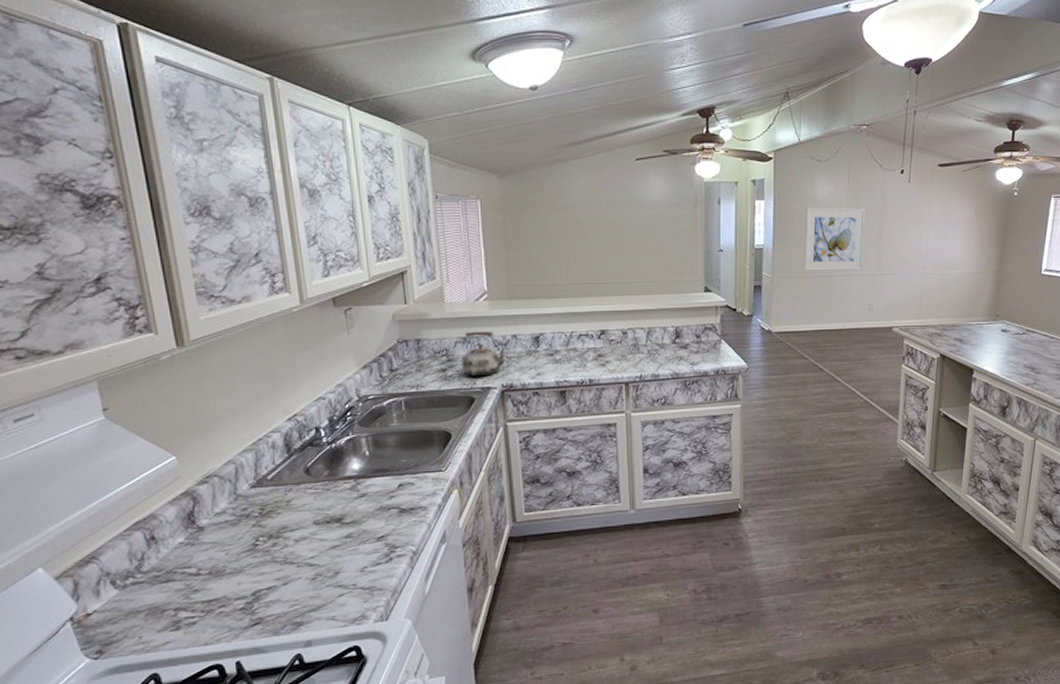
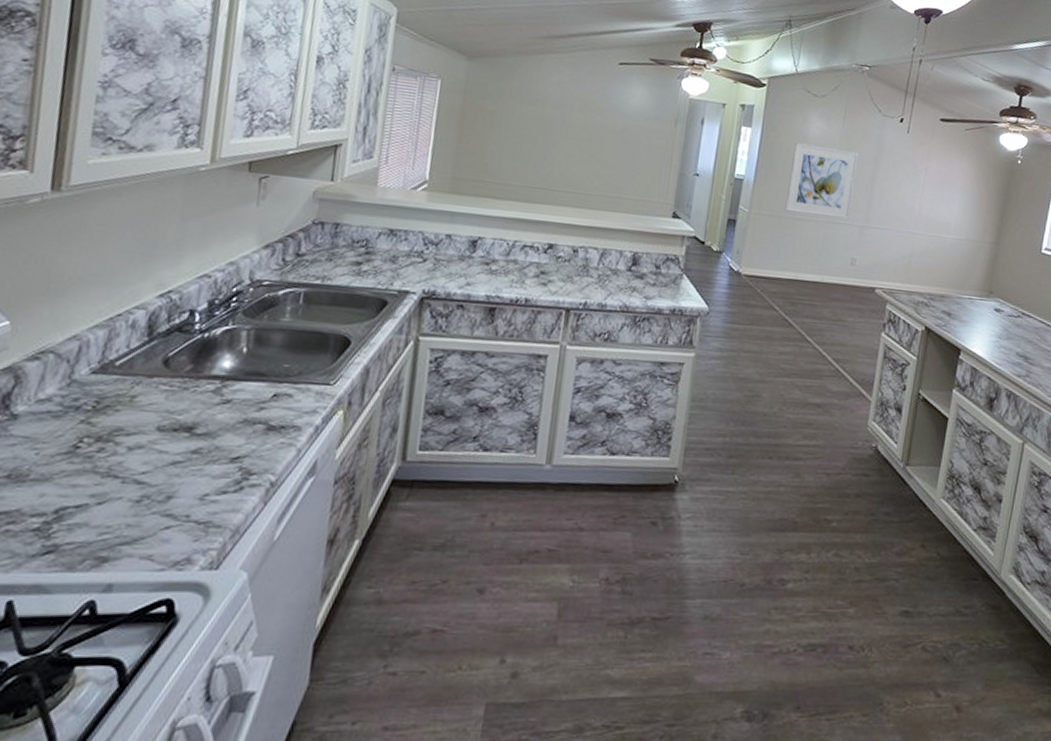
kettle: present [461,331,507,377] -> none [380,222,438,278]

